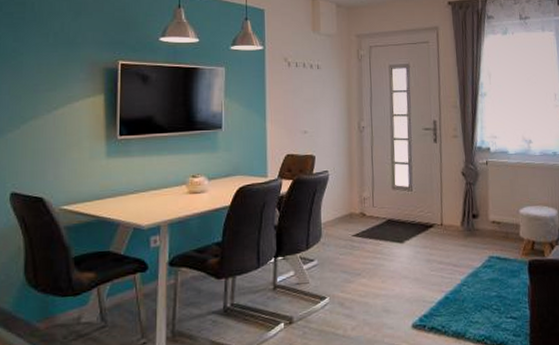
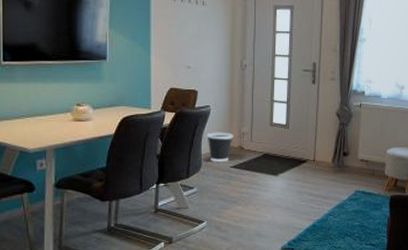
wastebasket: none [326,198,354,231] -> present [207,132,233,162]

